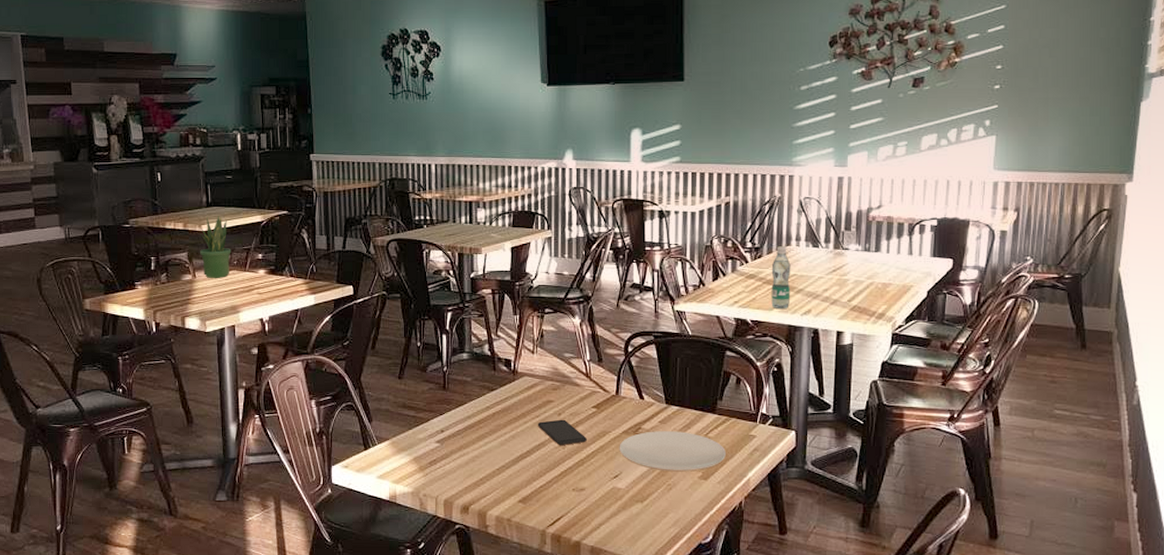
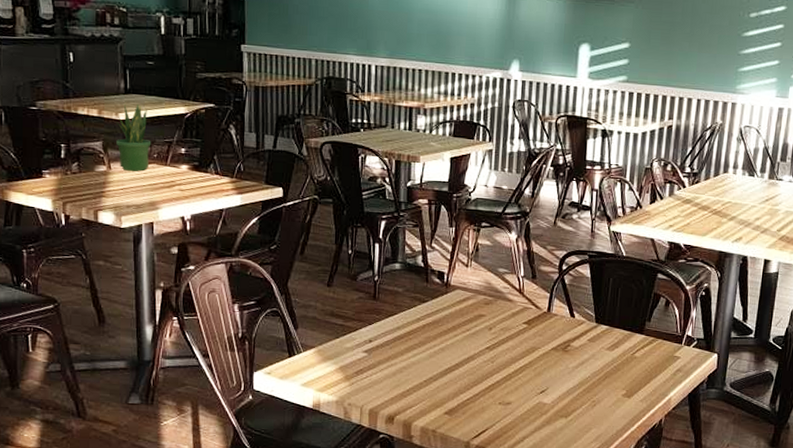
mobile phone: present [537,419,587,445] -> none [467,333,516,360]
plate: present [619,431,727,472] -> none [547,349,651,390]
bottle: present [771,246,791,310] -> none [704,173,727,236]

